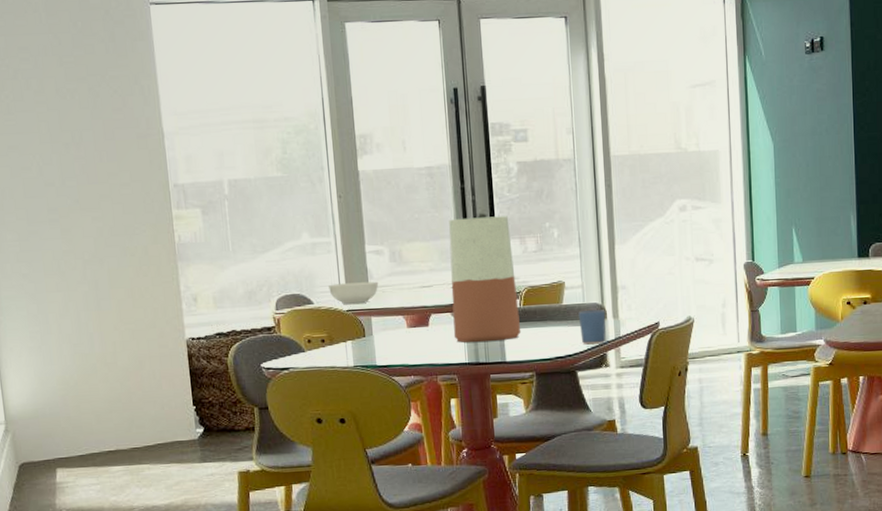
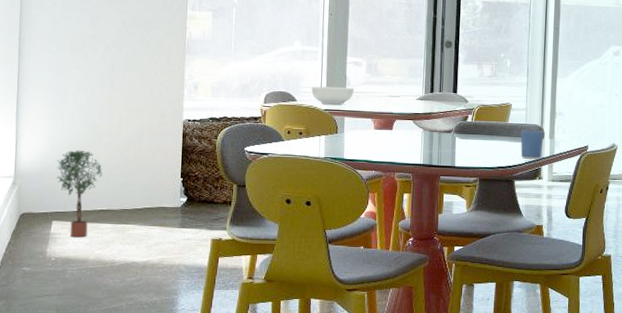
potted tree: none [50,385,105,485] -> present [56,150,103,238]
vase: present [449,216,521,343] -> none [414,42,471,148]

